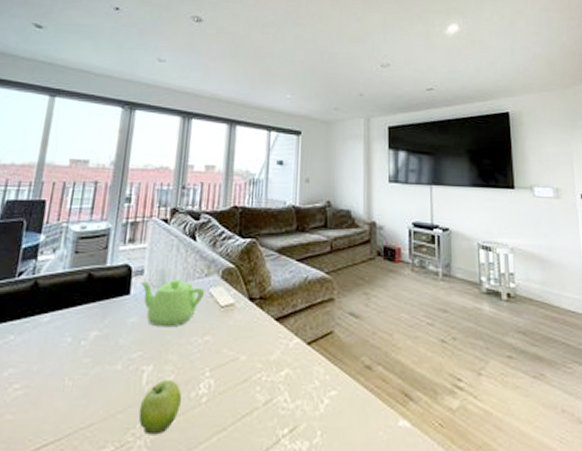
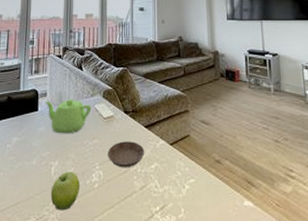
saucer: none [222,338,273,376] -> present [108,141,145,168]

